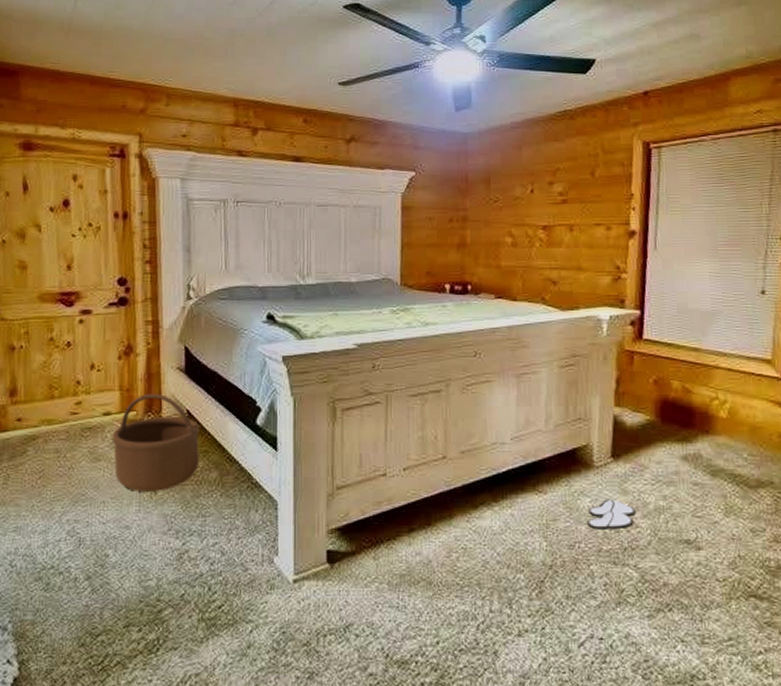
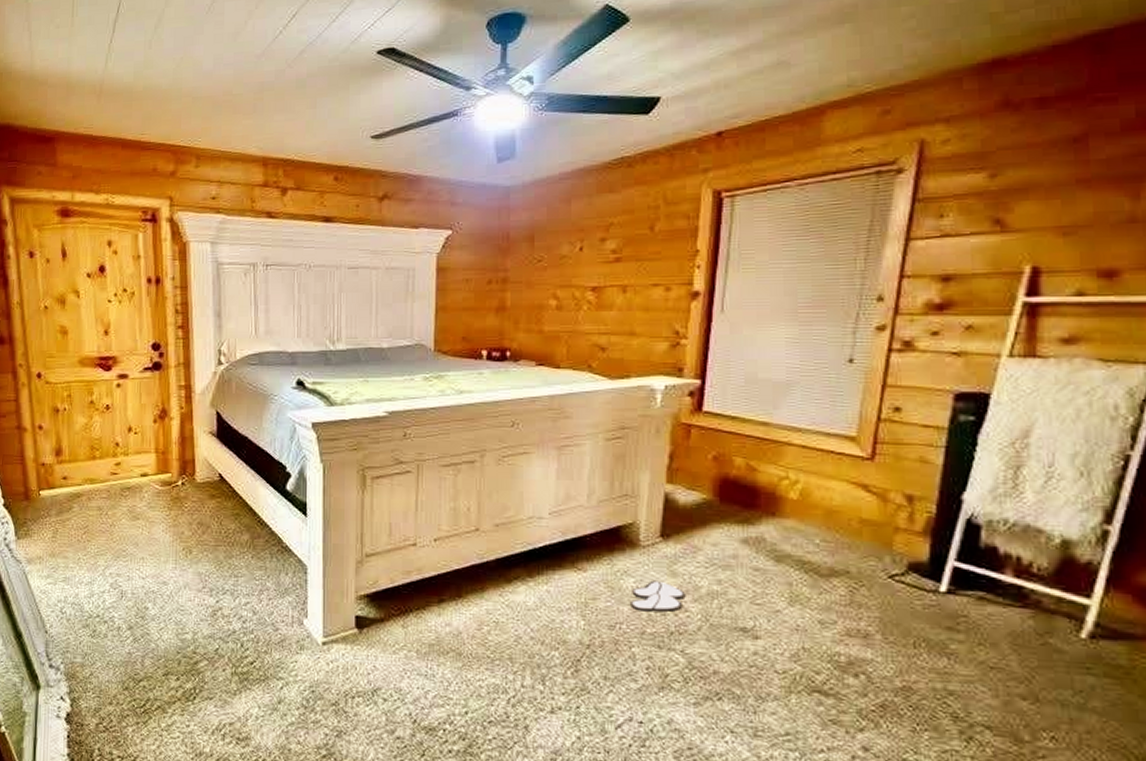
basket: present [111,393,200,492] -> none [149,456,232,551]

